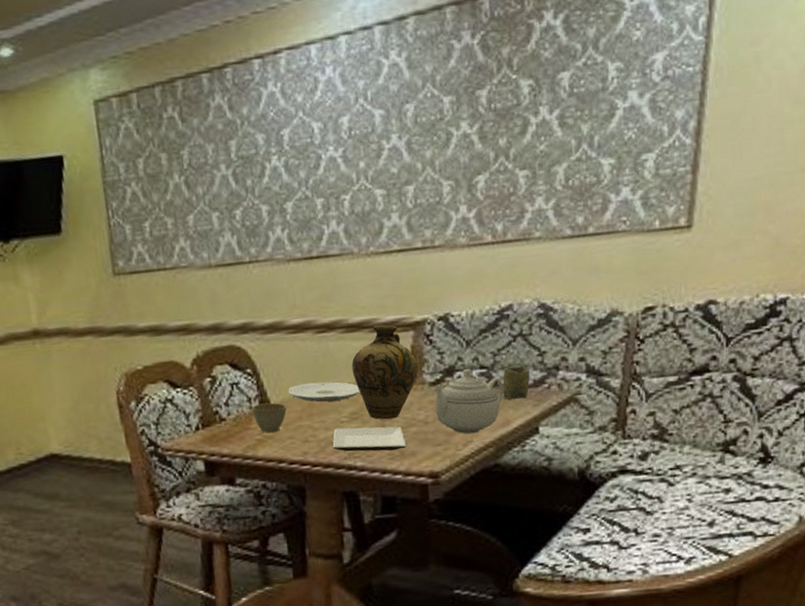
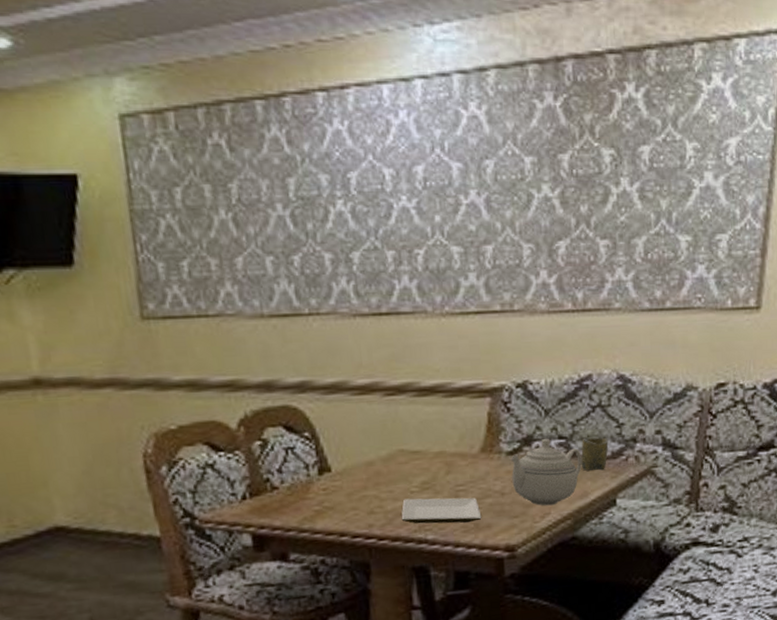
cup: present [251,402,287,433] -> none [309,470,351,503]
plate: present [286,381,360,402] -> none [350,448,433,471]
jug: present [351,325,418,420] -> none [423,390,495,490]

